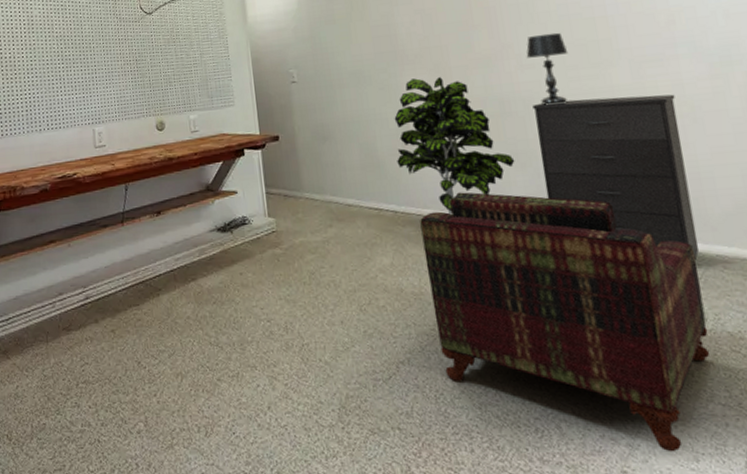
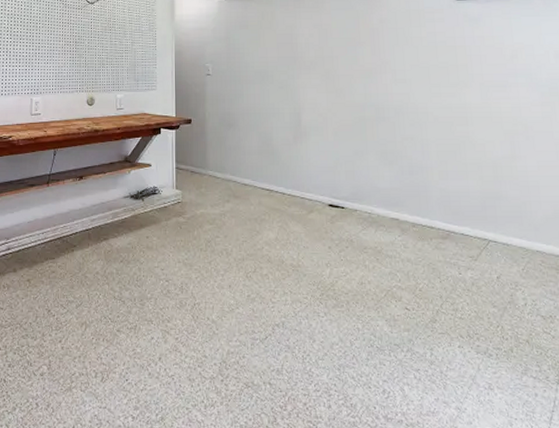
indoor plant: present [394,77,515,215] -> none [288,82,384,200]
armchair: present [420,192,710,452] -> none [303,181,527,416]
table lamp: present [526,32,569,105] -> none [400,55,434,114]
dresser: present [532,94,700,259] -> none [402,112,524,253]

